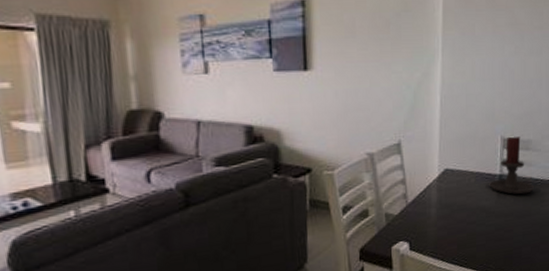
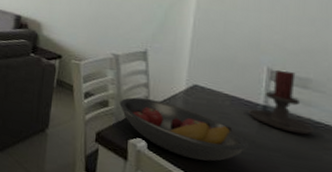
fruit bowl: none [379,195,490,247] -> present [119,97,248,162]

